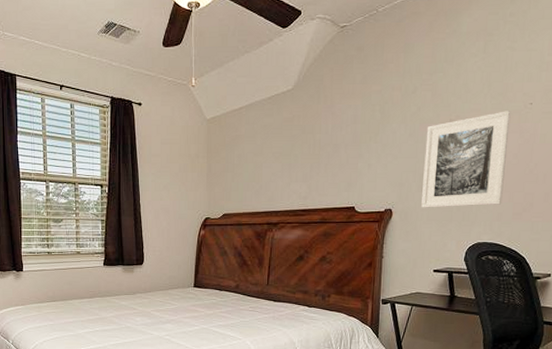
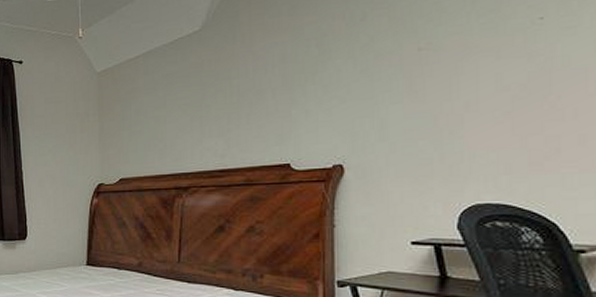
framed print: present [421,111,511,208] -> none [385,30,511,162]

